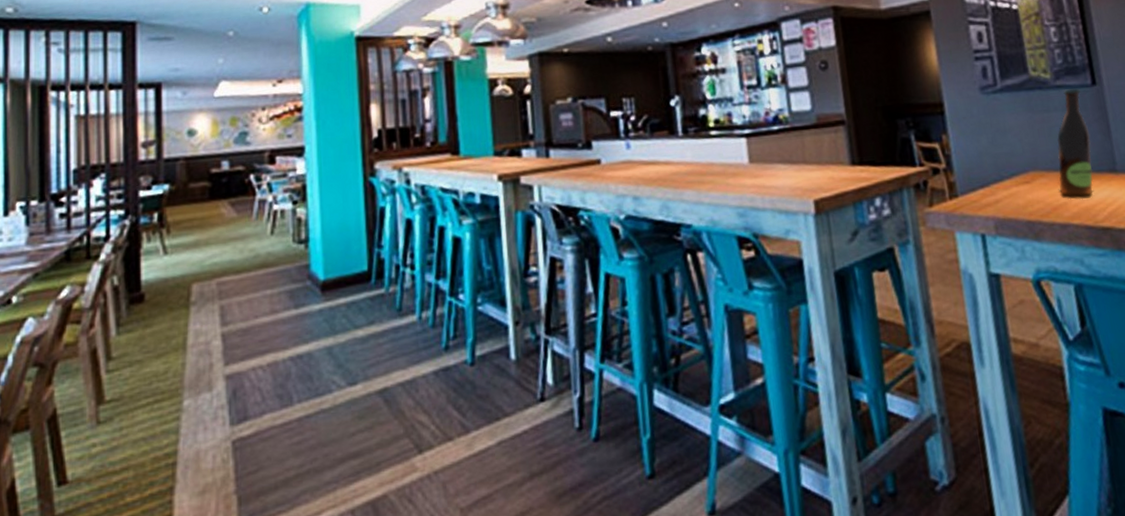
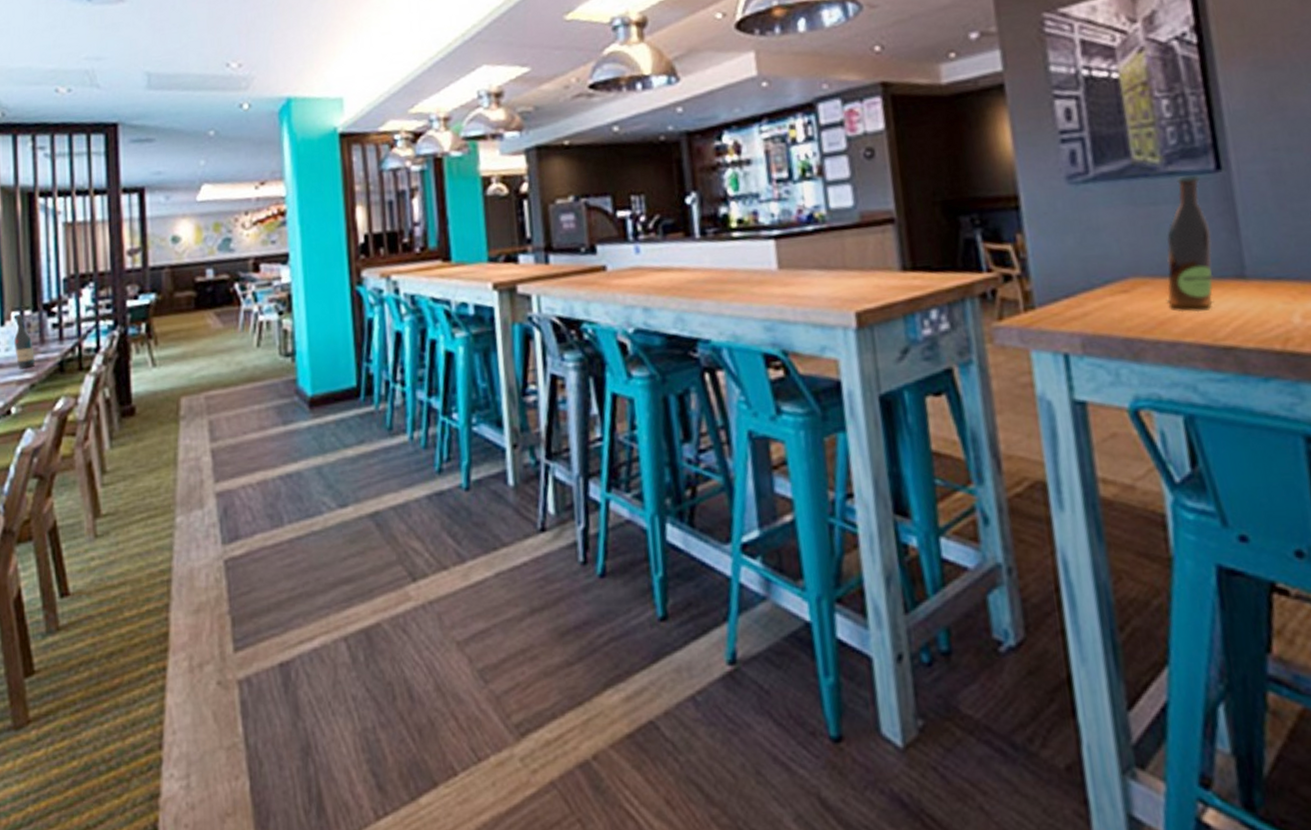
wine bottle: none [18,205,41,259] -> present [14,314,36,369]

